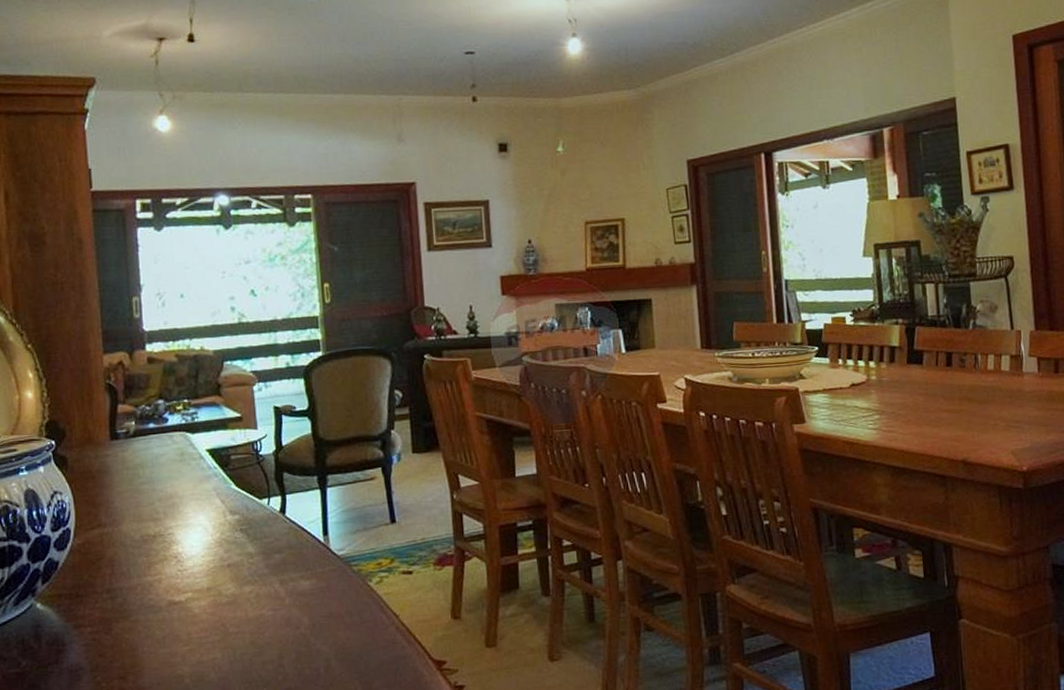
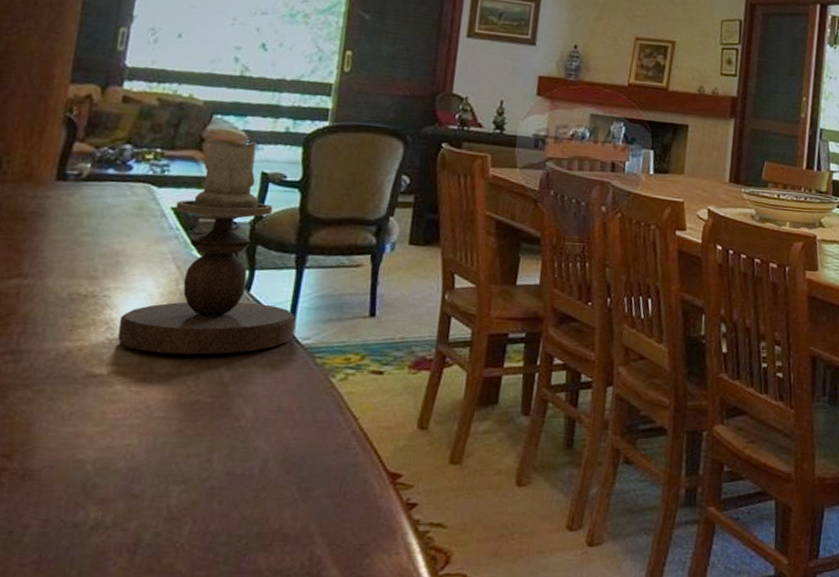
candlestick: none [185,381,329,578] -> present [117,139,296,355]

